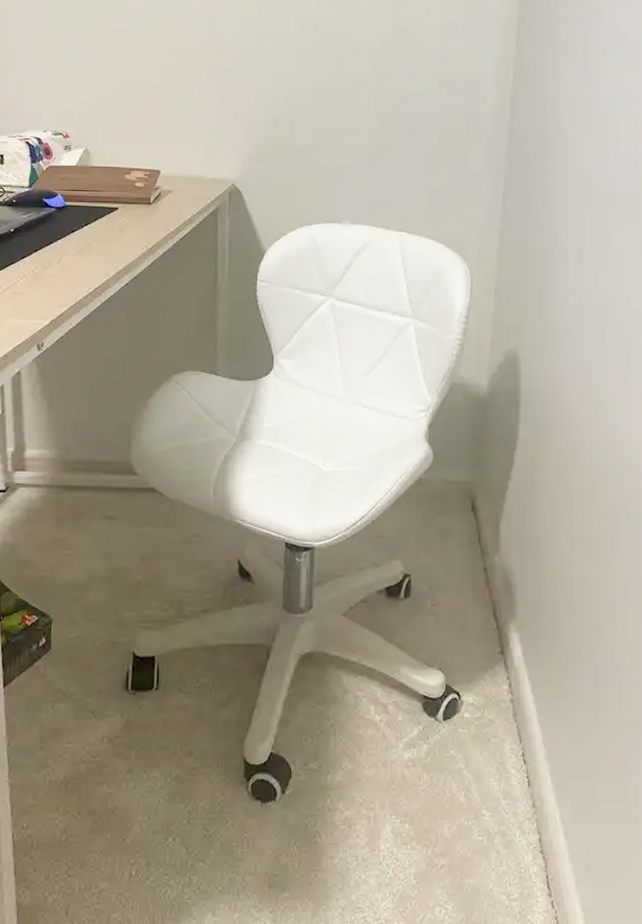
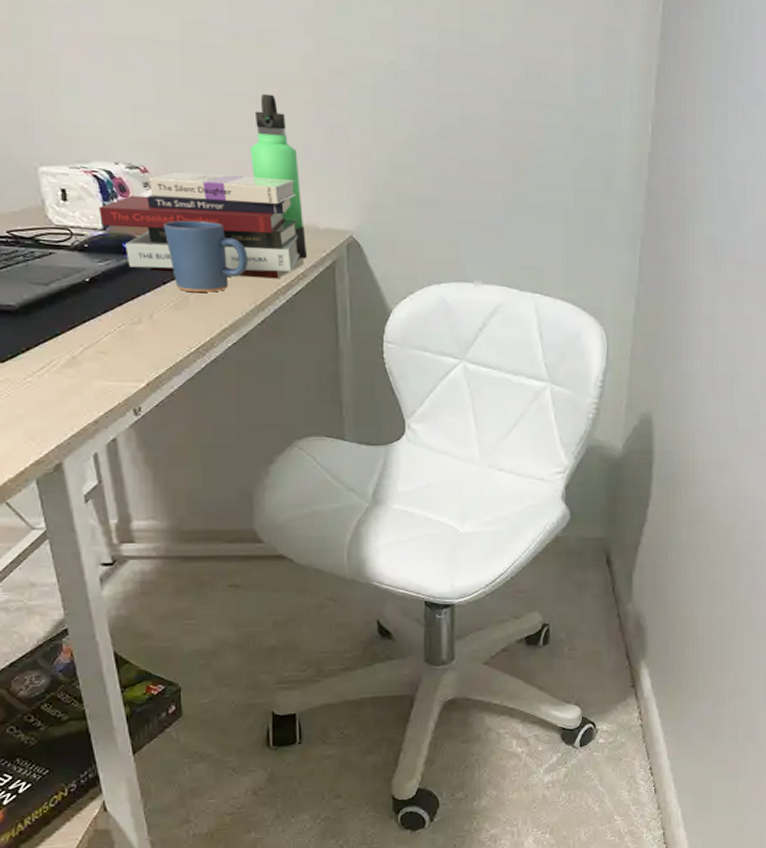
books: none [27,135,191,225] -> present [99,171,304,279]
mug: none [76,176,144,239] -> present [163,220,248,293]
thermos bottle: none [152,66,194,206] -> present [250,93,306,259]

